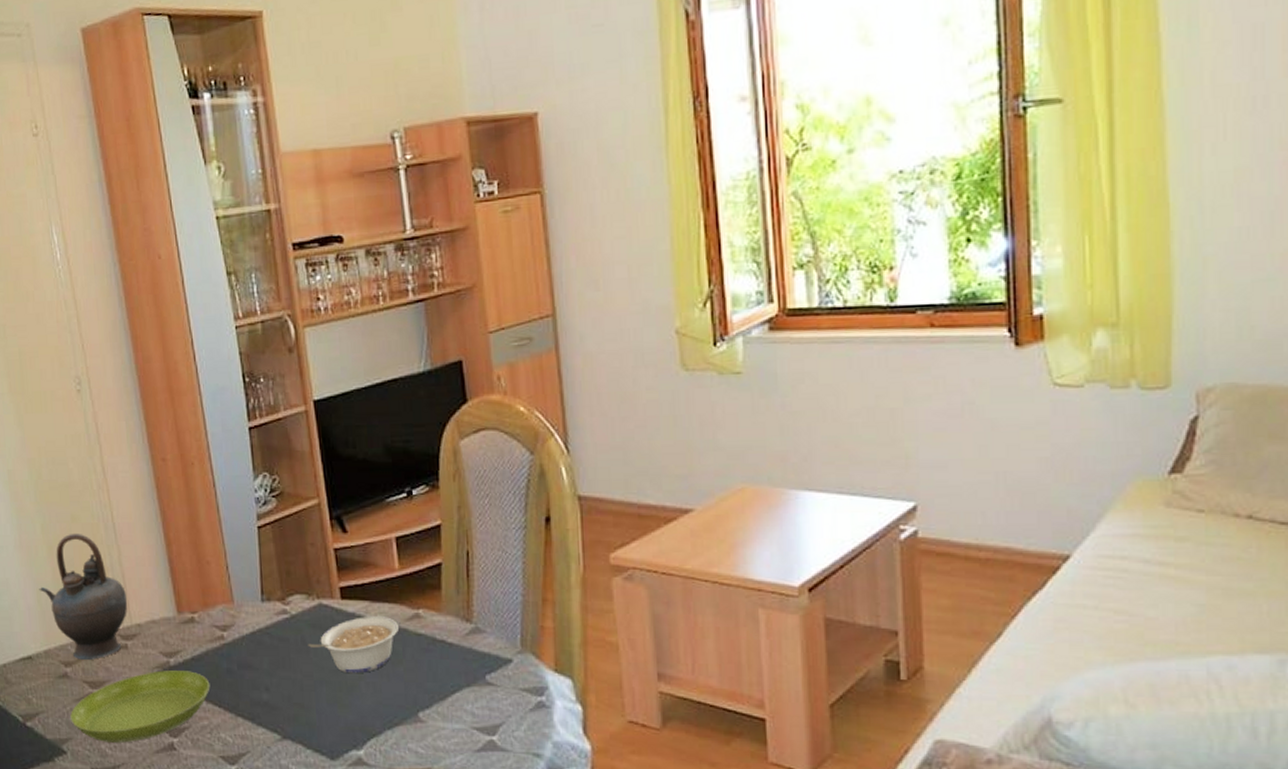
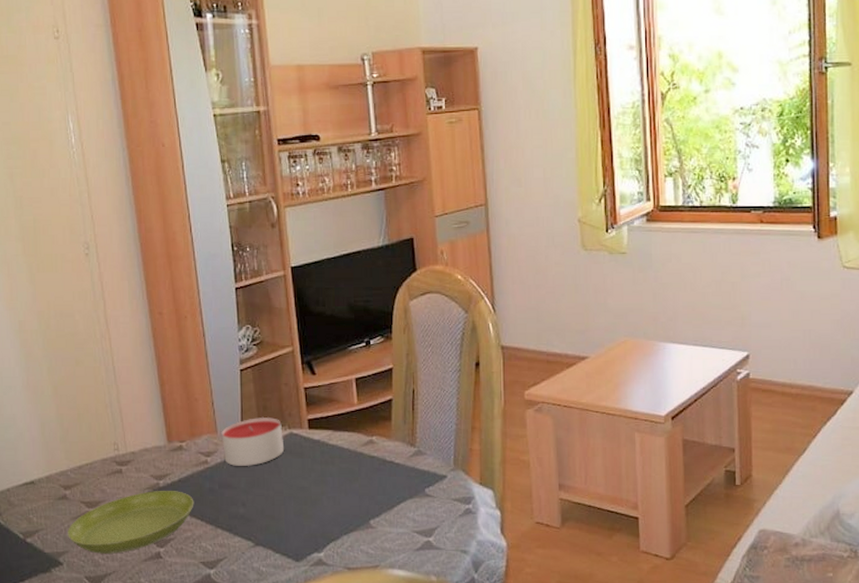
teapot: present [39,533,128,660] -> none [43,375,124,483]
candle: none [238,583,313,643] -> present [221,416,285,466]
legume: present [308,617,400,674] -> none [279,443,356,490]

